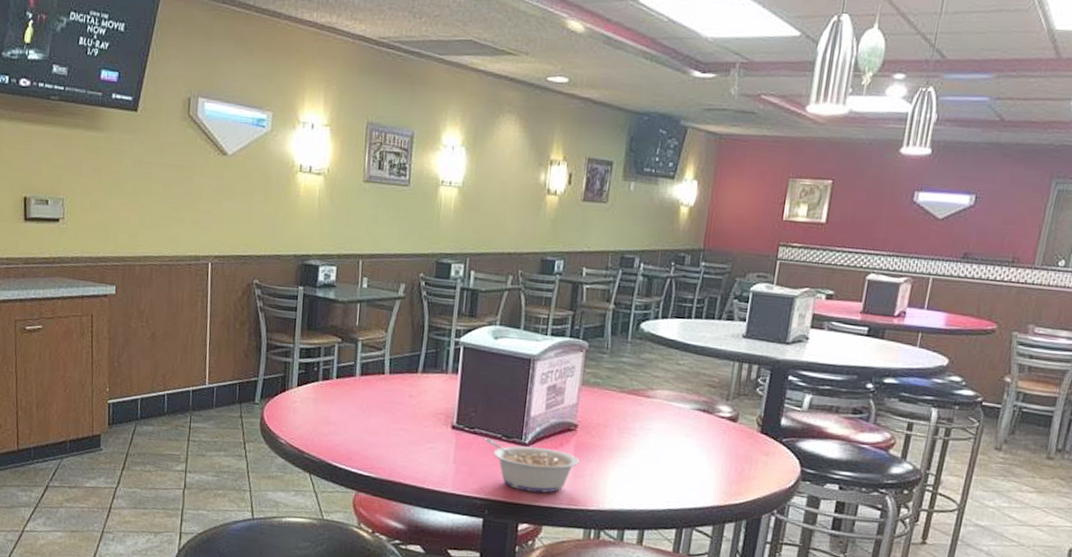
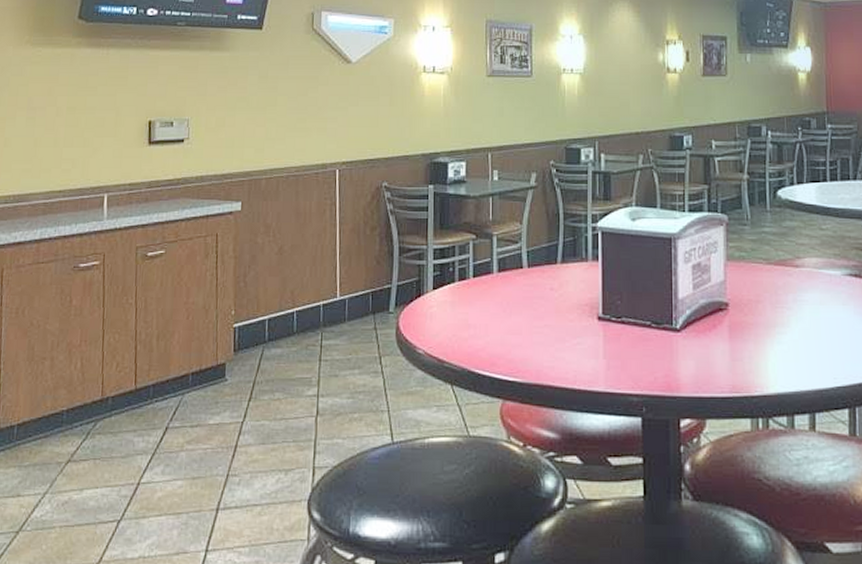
legume: present [485,438,580,493] -> none [634,327,736,382]

